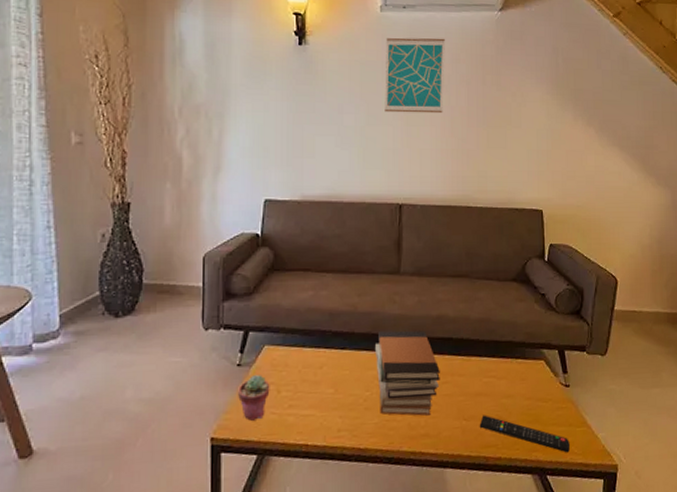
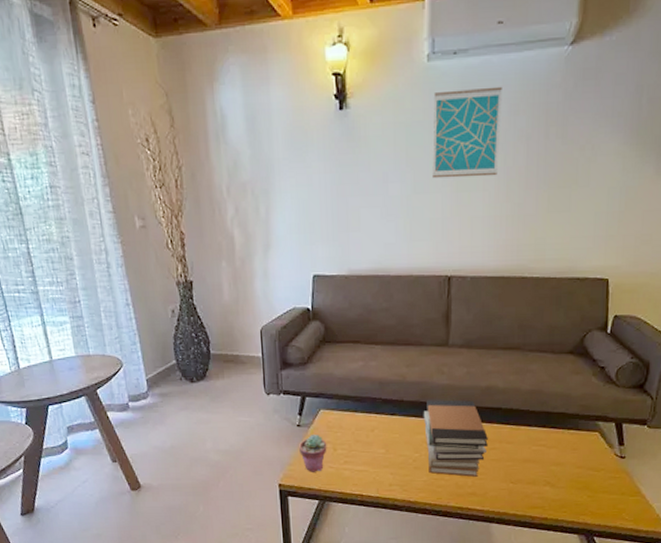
remote control: present [479,415,570,453] -> none [526,479,621,519]

